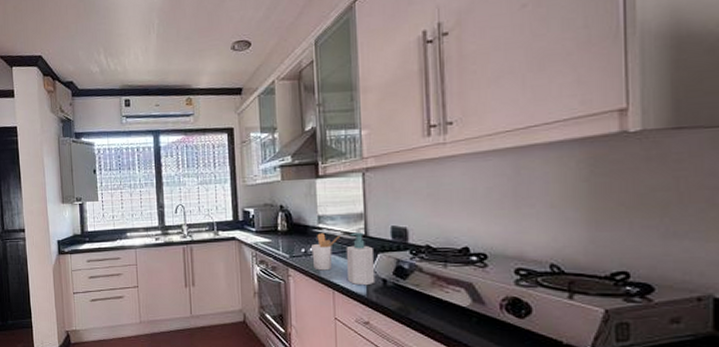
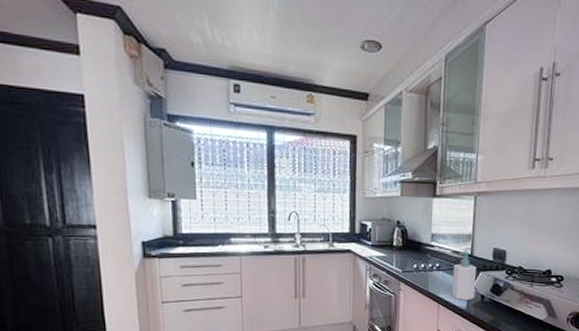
utensil holder: present [312,233,341,271] -> none [422,251,450,286]

